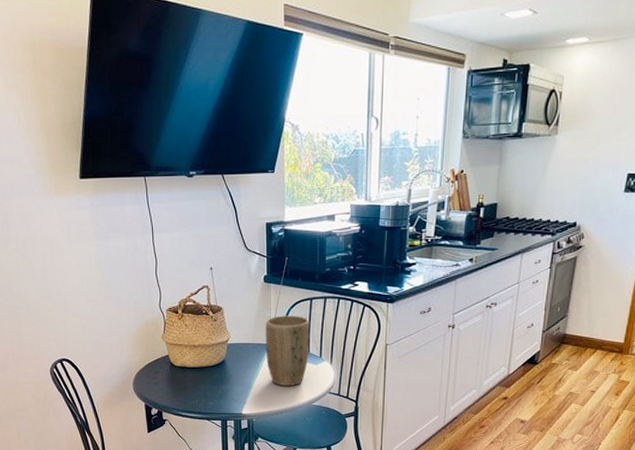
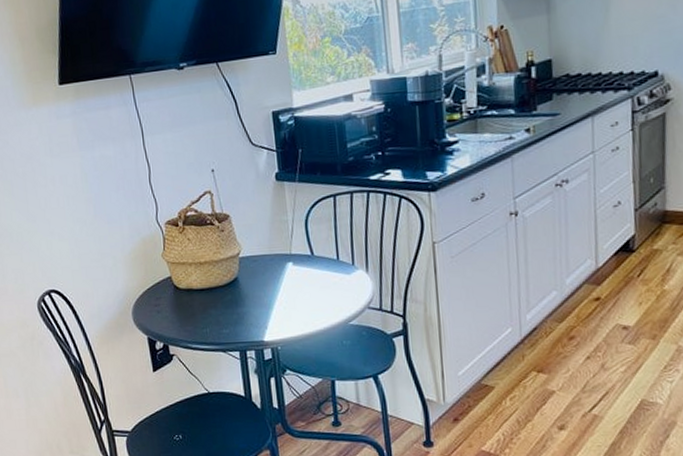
plant pot: present [265,315,310,386] -> none [282,217,339,304]

